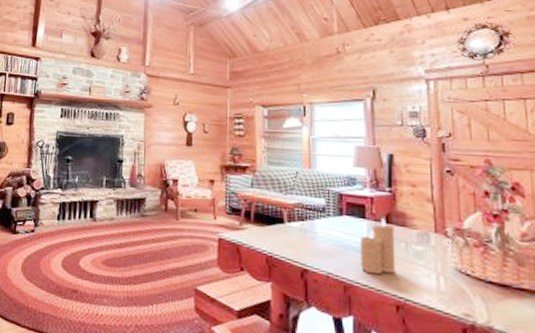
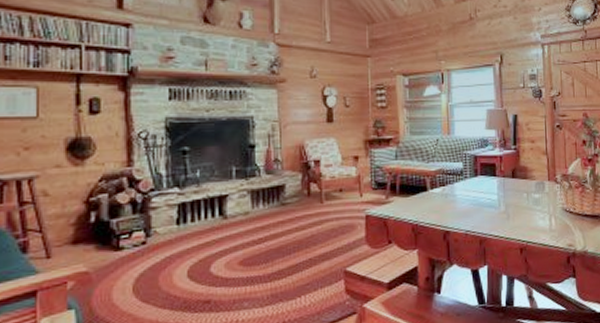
candle: present [360,217,396,275] -> none [492,173,520,225]

